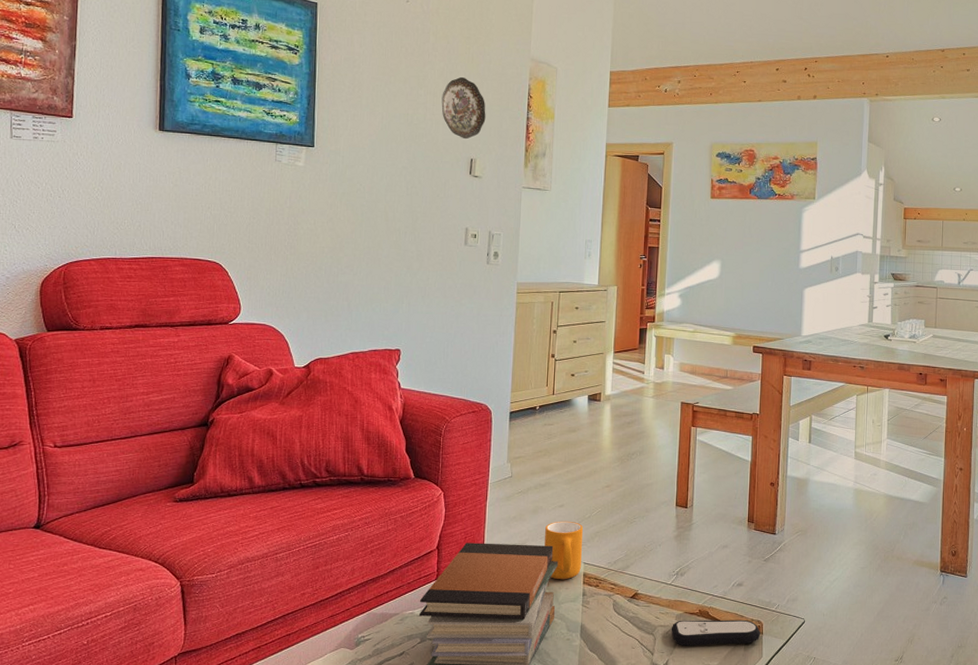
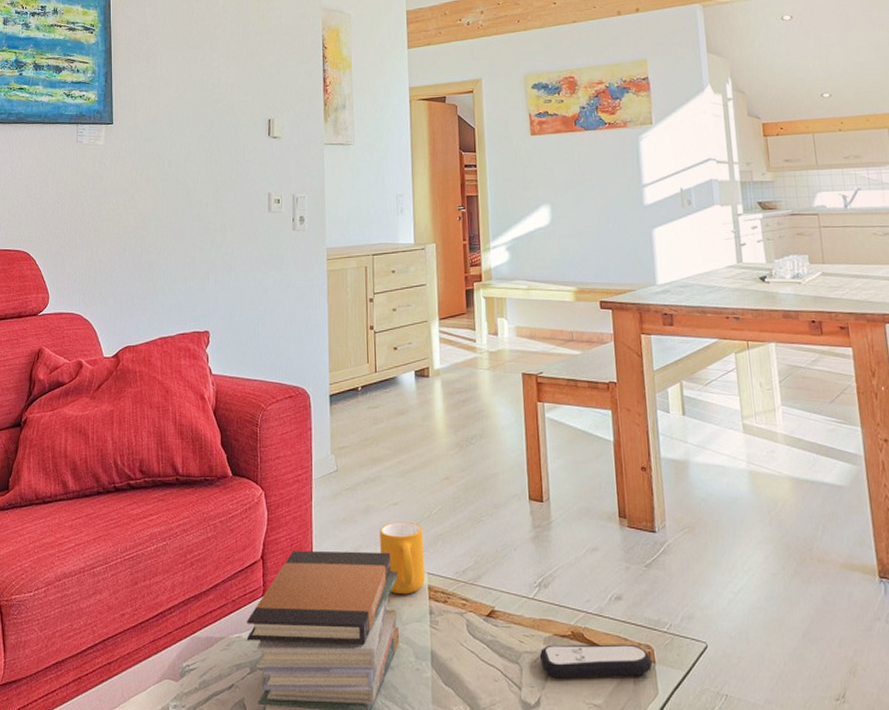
decorative plate: present [441,76,486,140] -> none [235,35,281,100]

